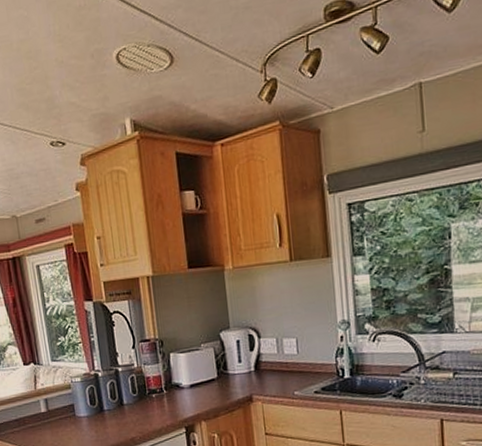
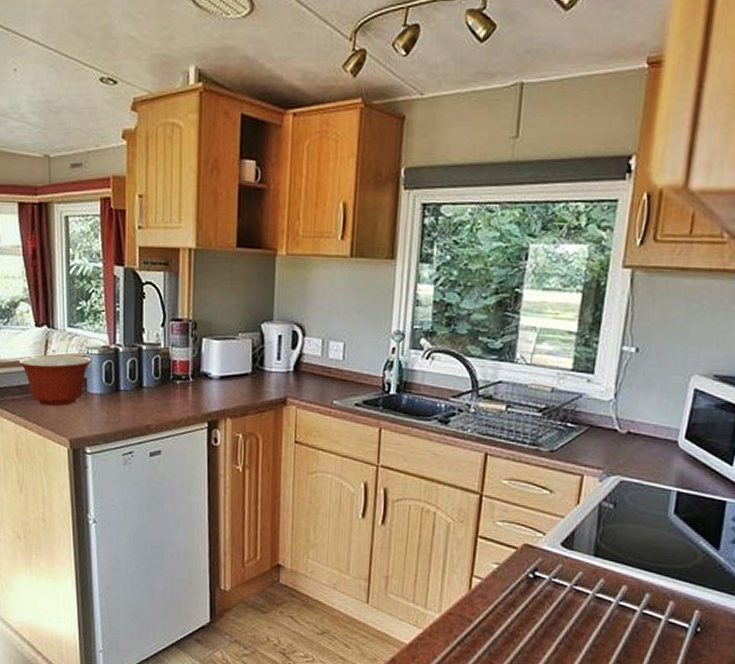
mixing bowl: none [13,385,76,434] -> present [18,354,91,406]

